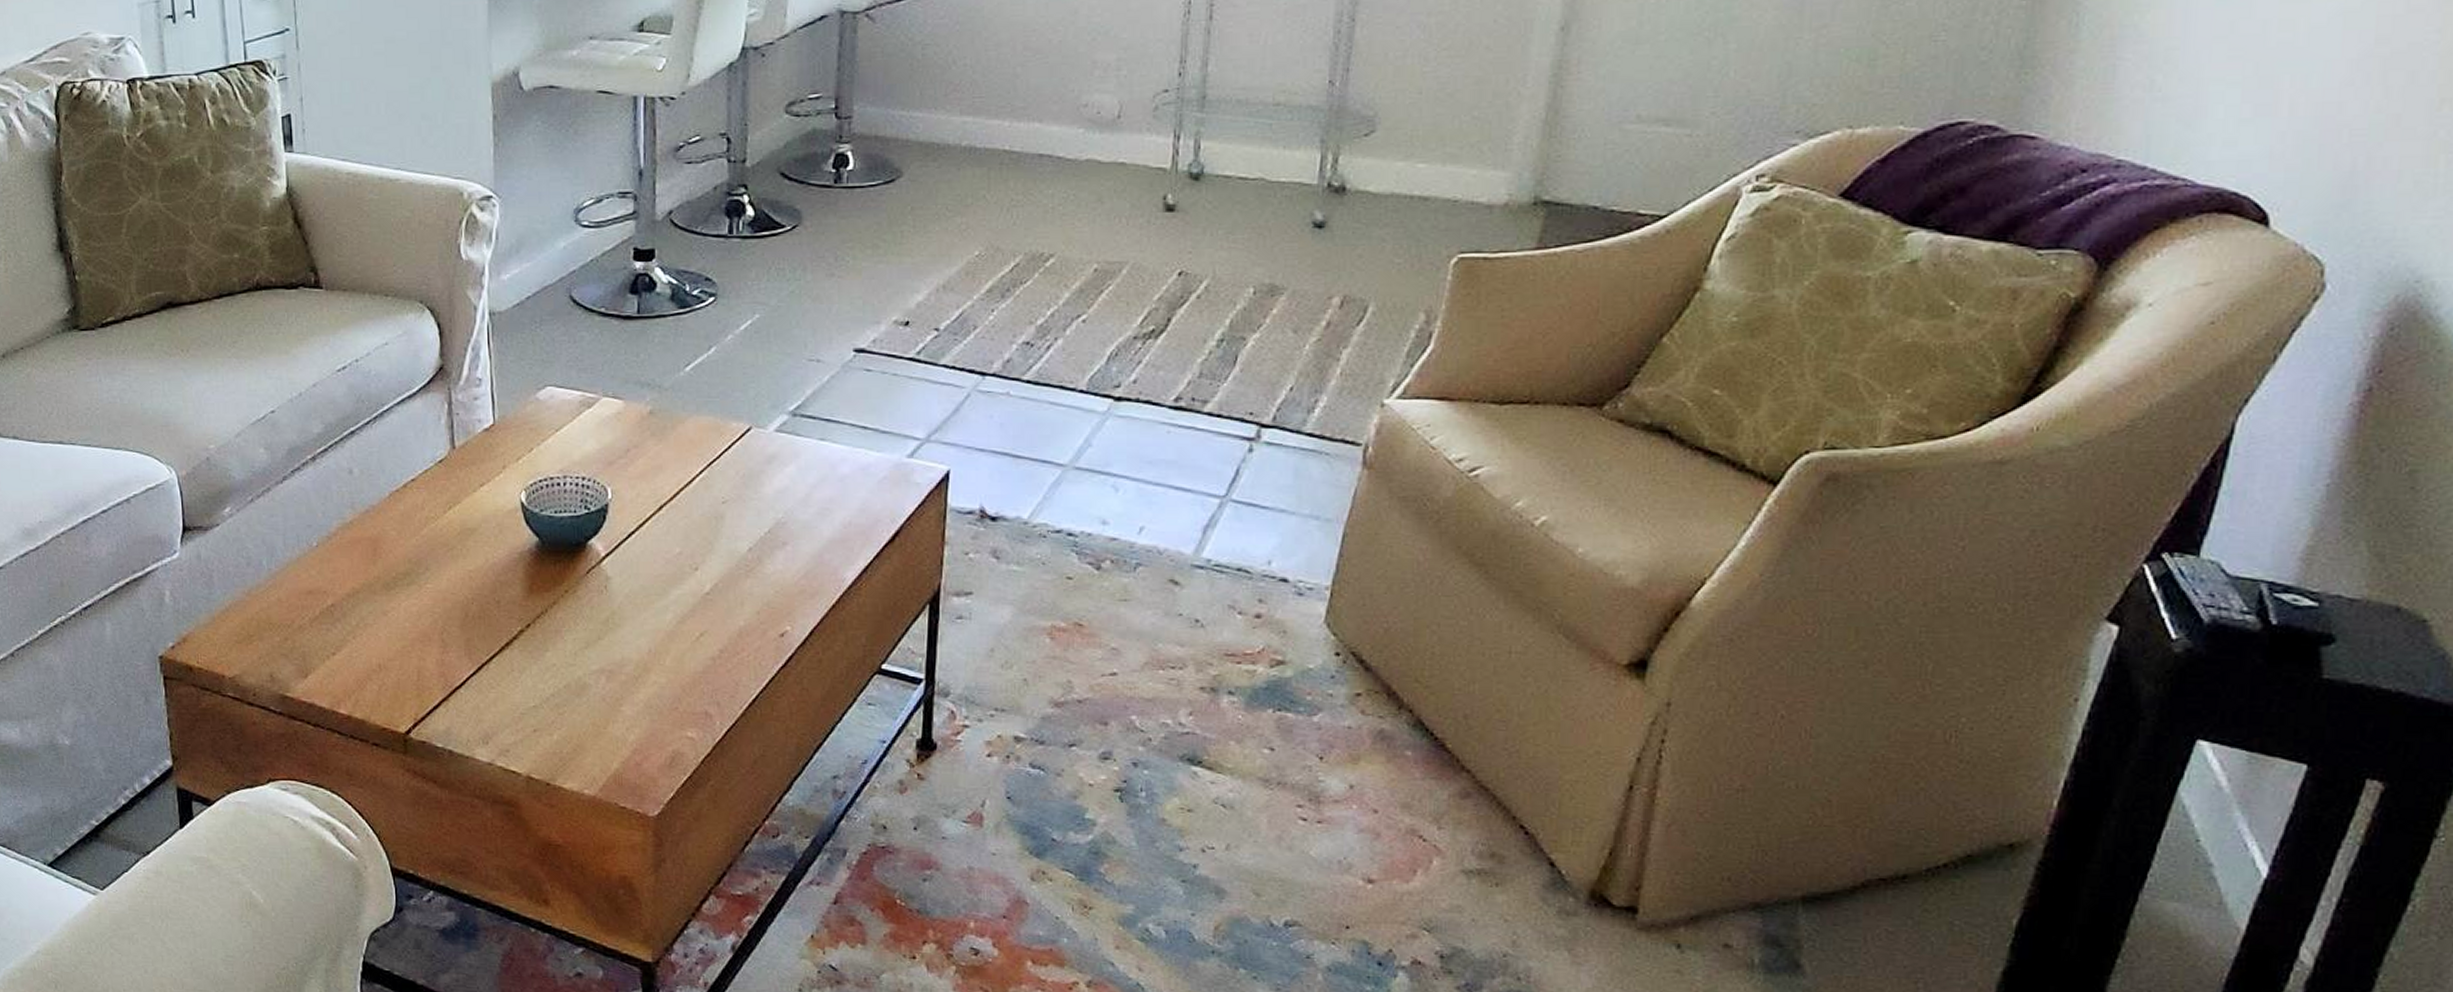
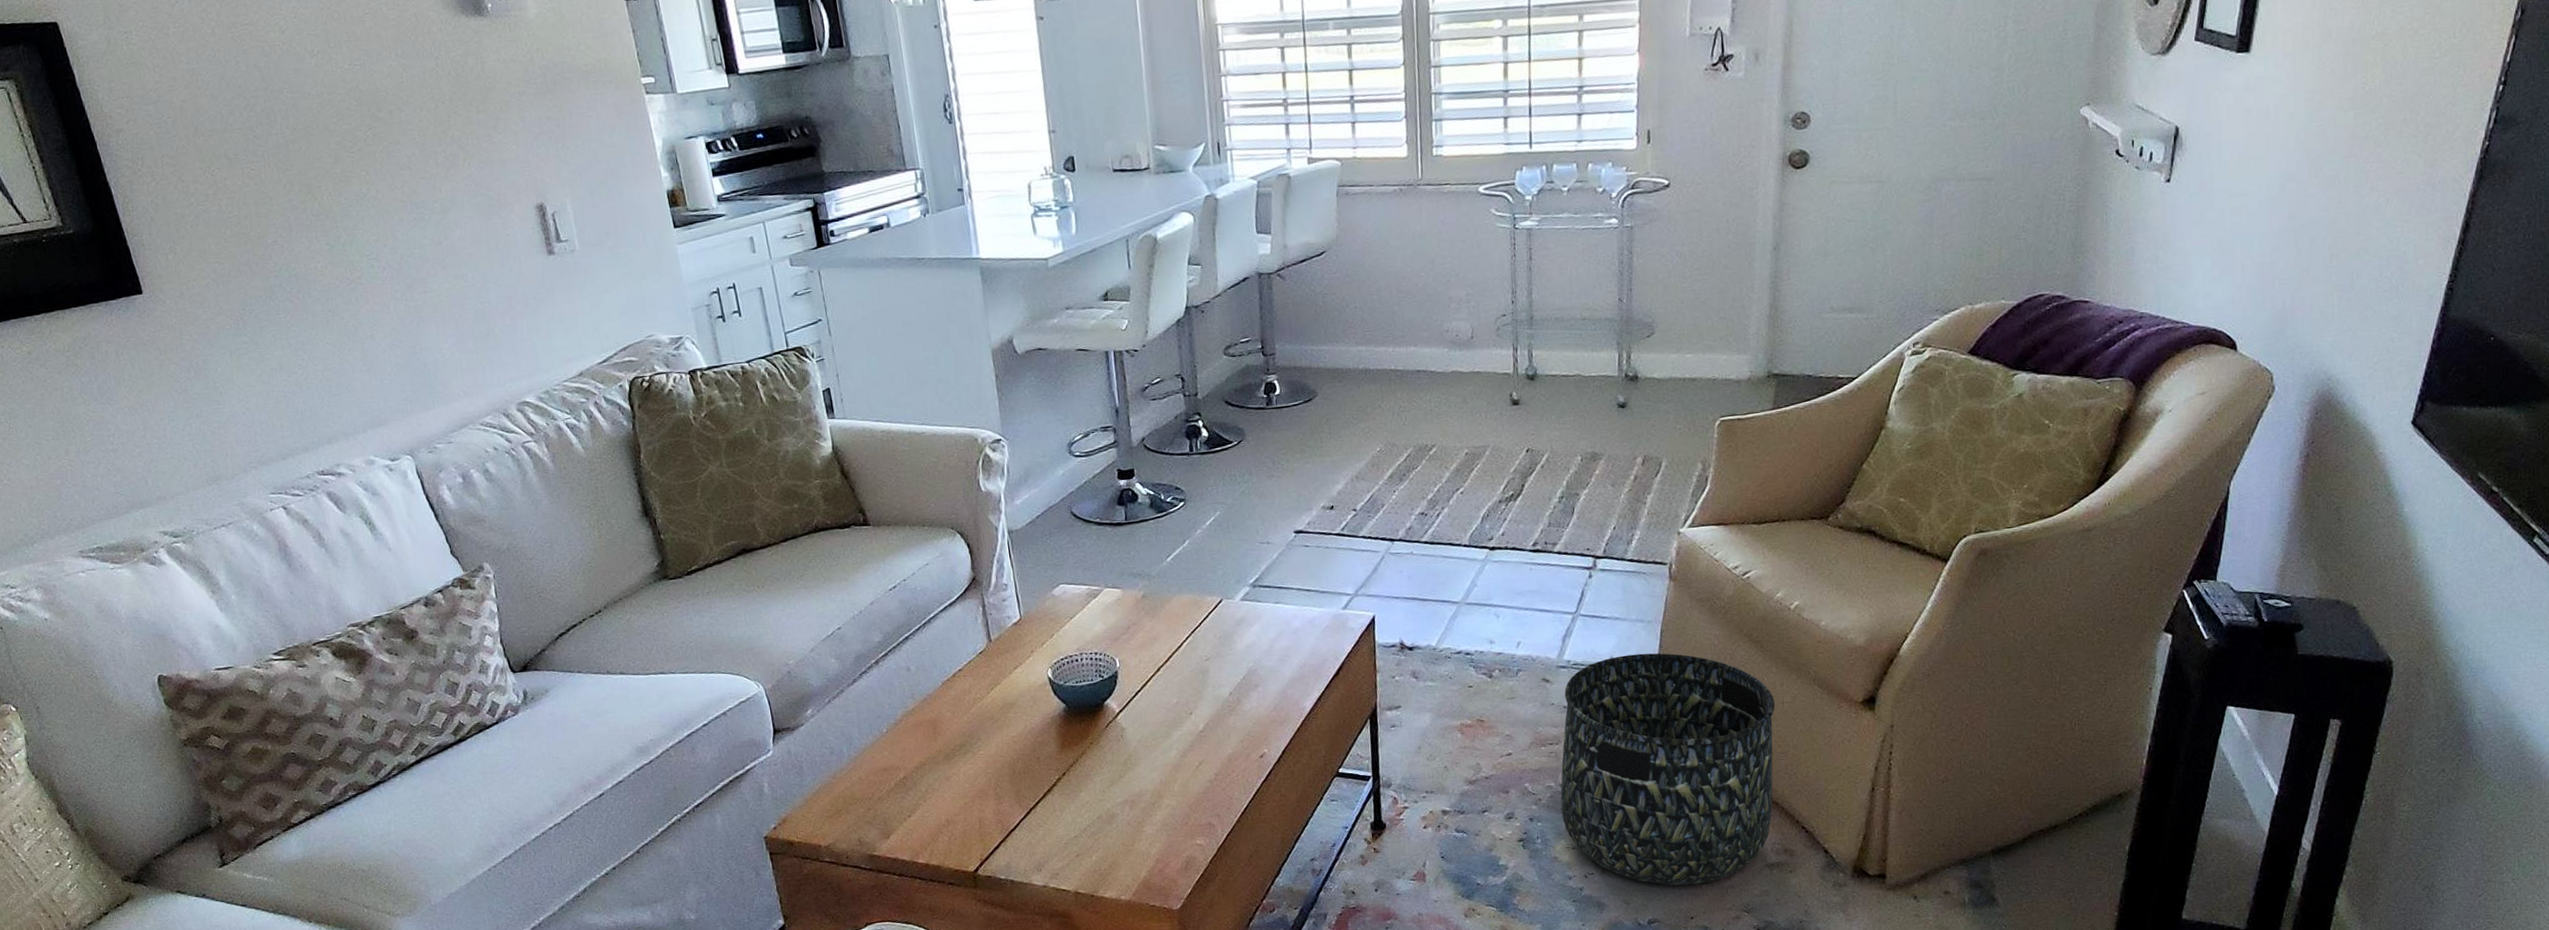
basket: none [1179,561,1497,884] -> present [1560,653,1775,886]

